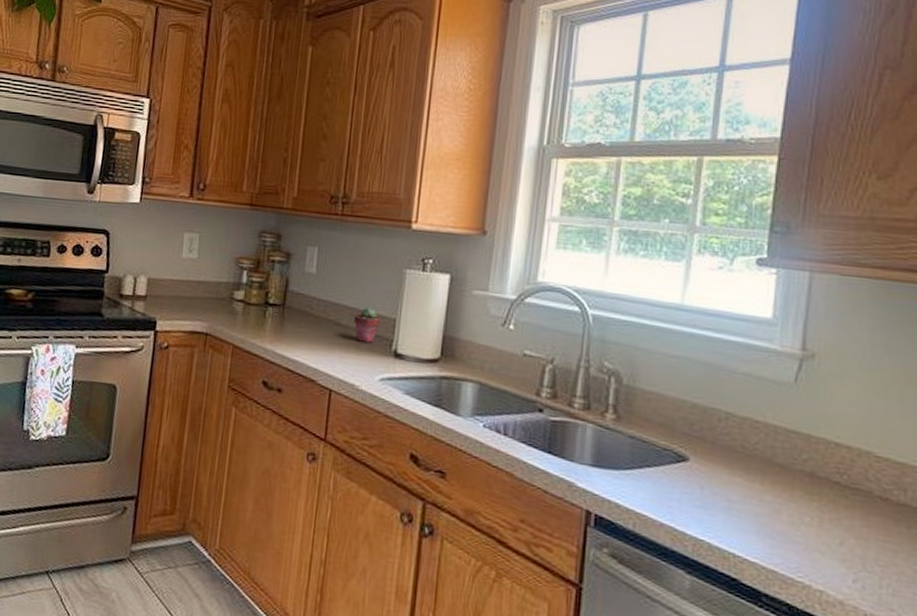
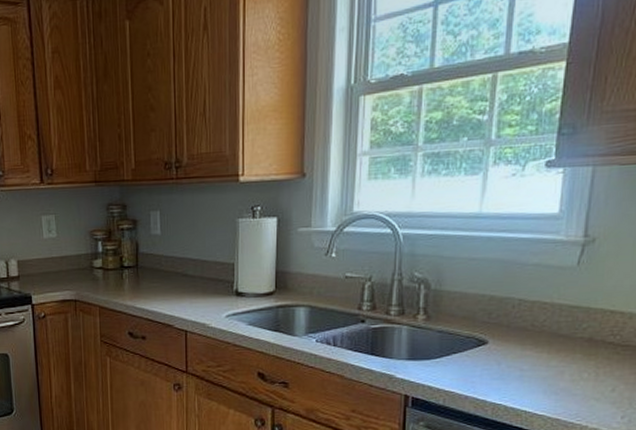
potted succulent: present [353,306,380,343] -> none [198,256,221,287]

